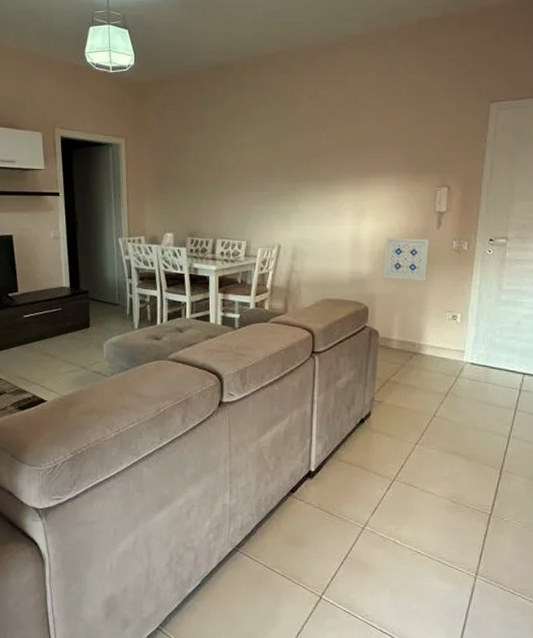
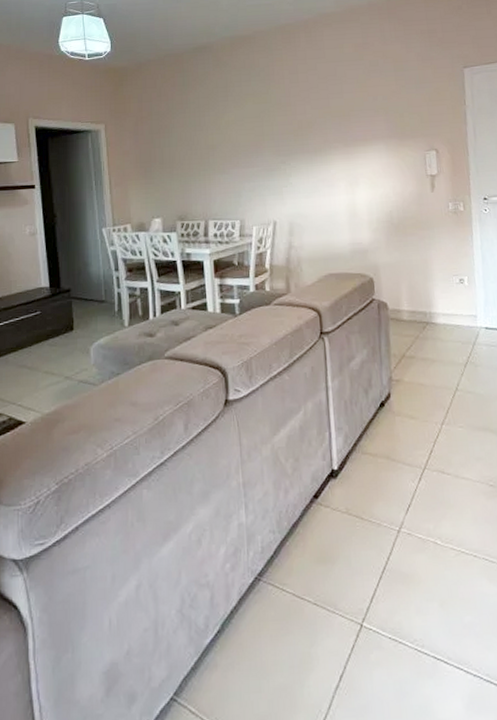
wall art: present [384,237,429,281] -> none [382,203,429,247]

